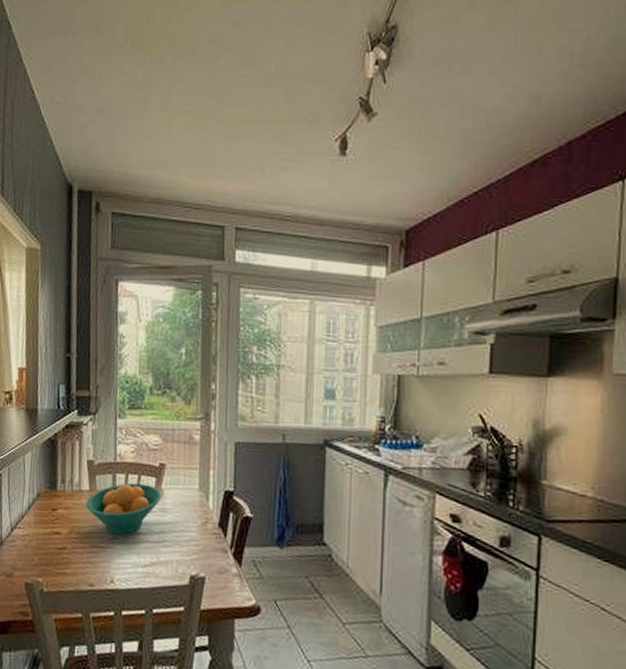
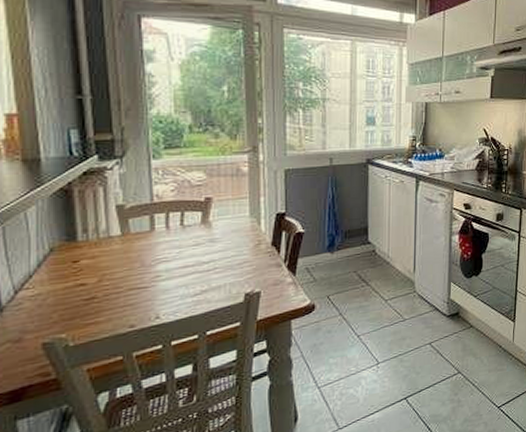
fruit bowl: present [86,483,163,534] -> none [118,219,210,272]

